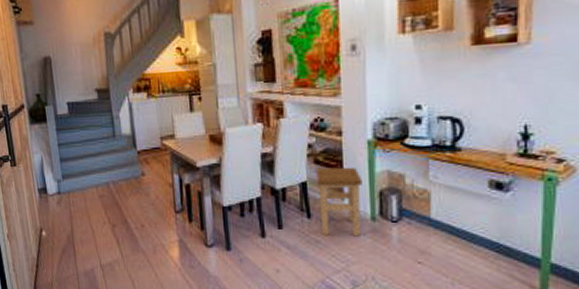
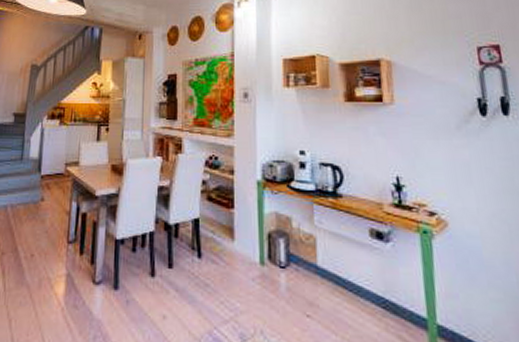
stool: present [316,167,363,237] -> none [208,205,252,282]

